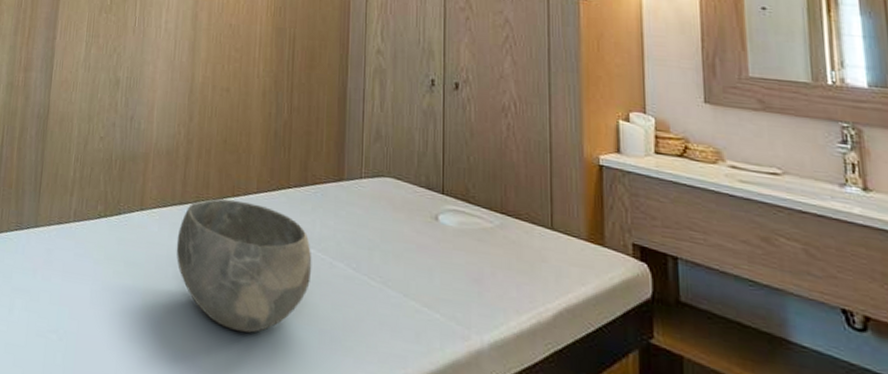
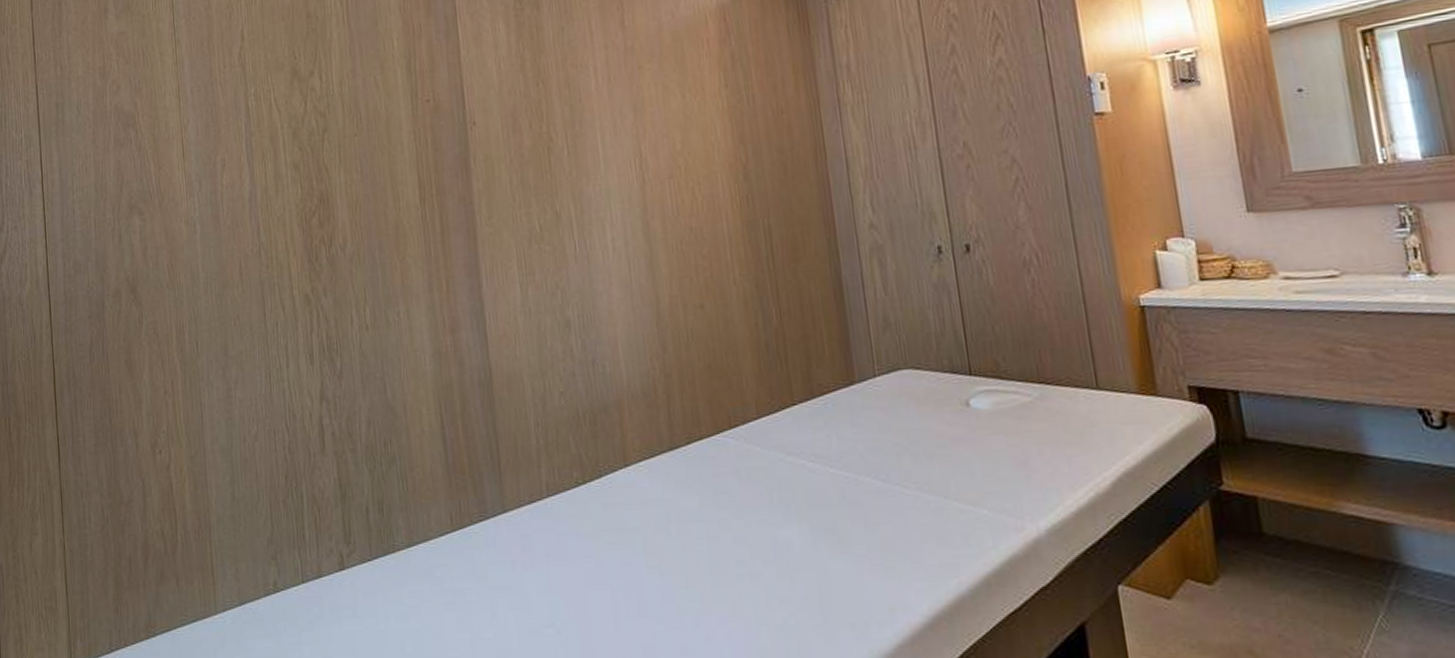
bowl: present [176,198,312,333] -> none [673,431,836,579]

